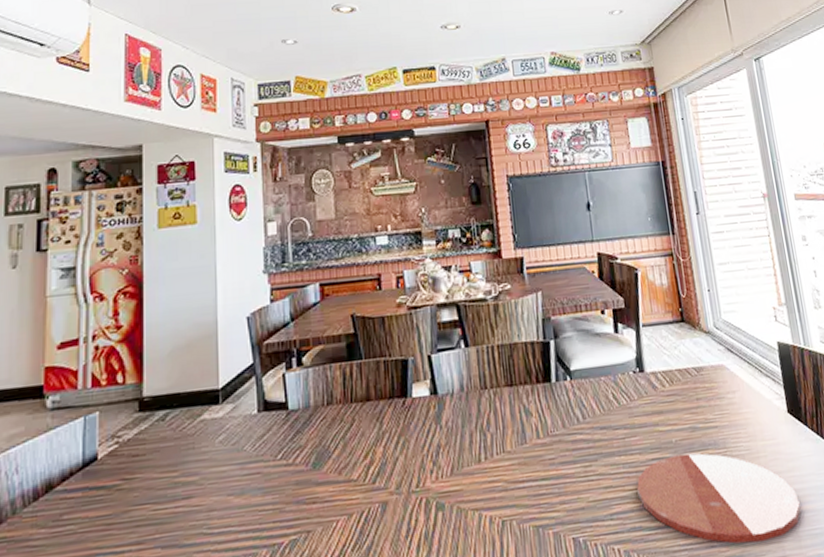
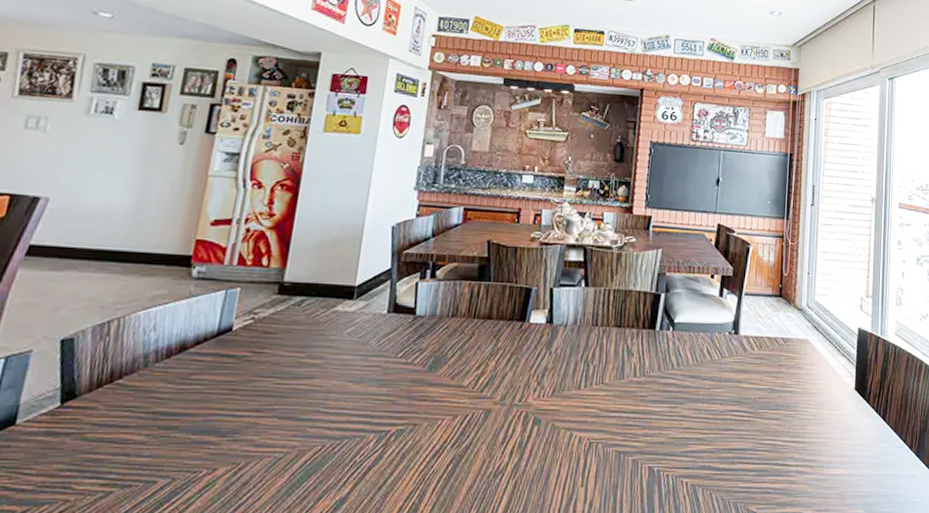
plate: present [637,453,801,544] -> none [712,410,849,496]

